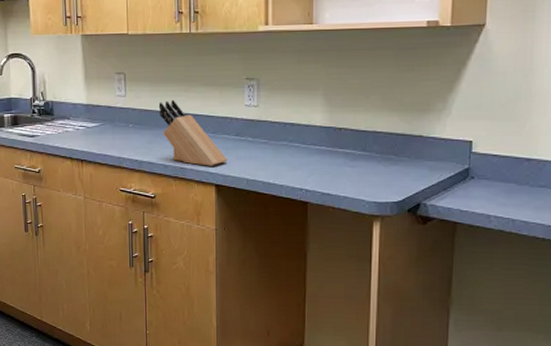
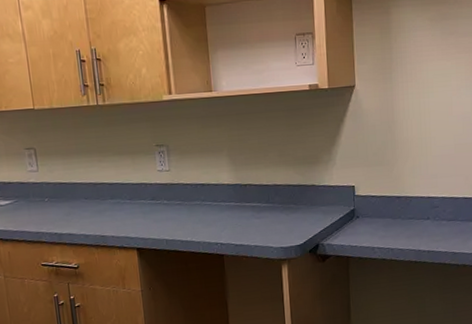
knife block: present [158,99,228,166] -> none [72,170,146,232]

